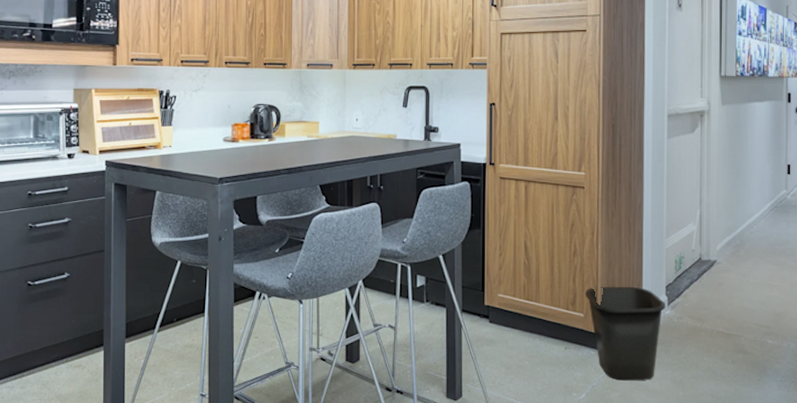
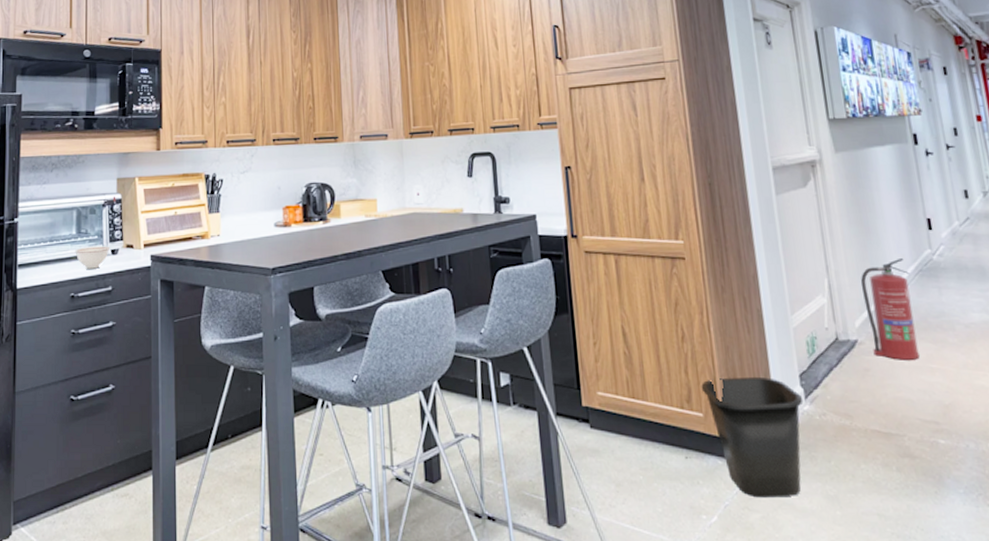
bowl: none [32,150,67,170] -> present [75,246,110,269]
fire extinguisher: none [726,196,766,278] -> present [860,259,920,360]

